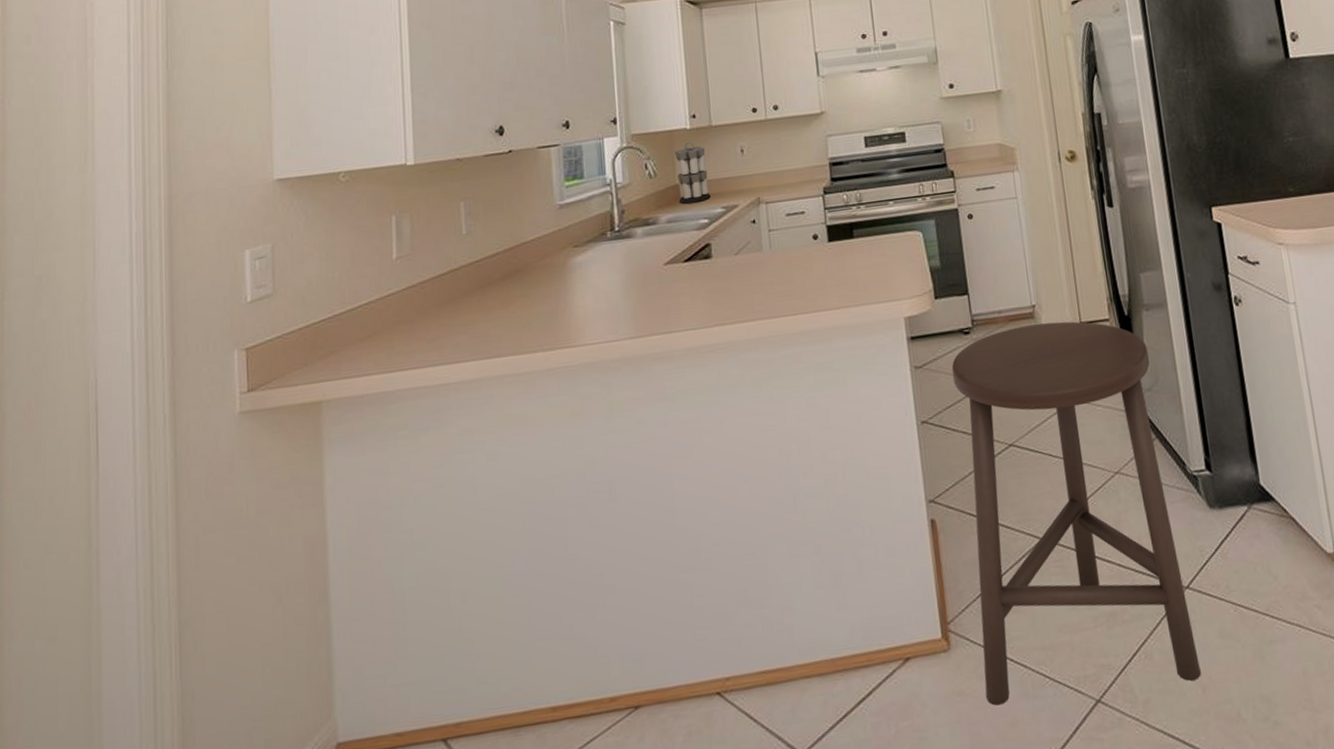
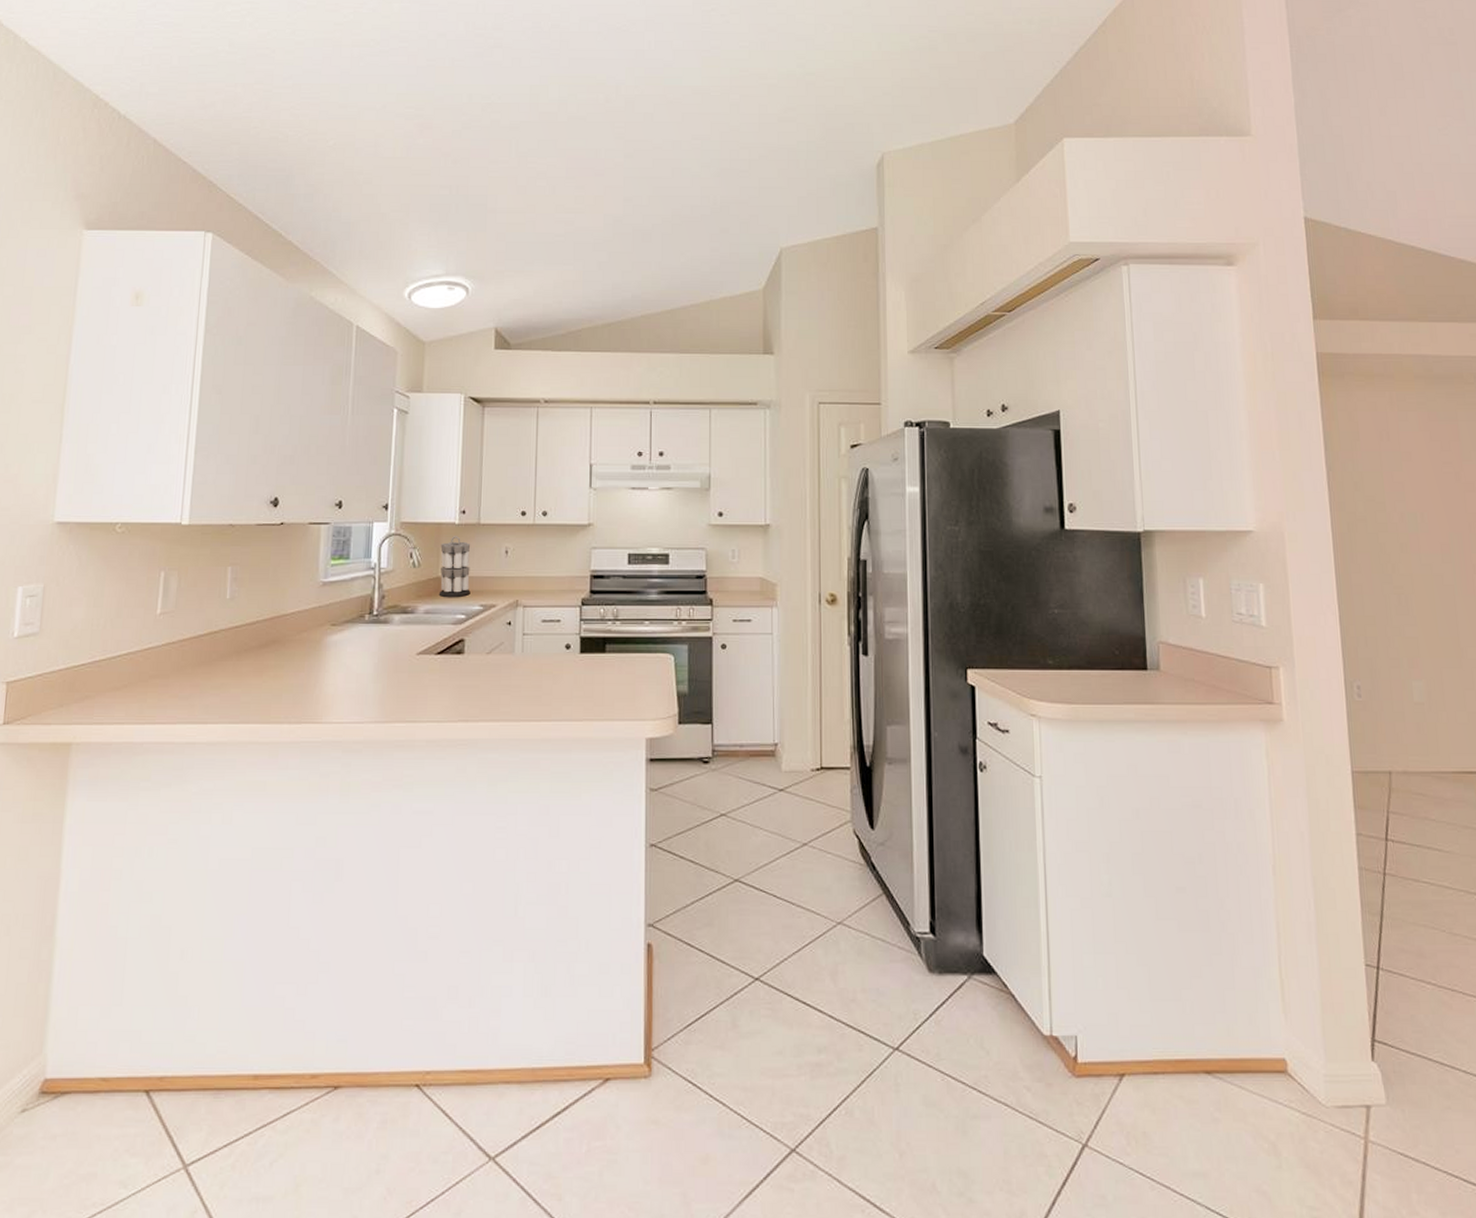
bar stool: present [951,321,1201,706] -> none [681,763,900,1144]

